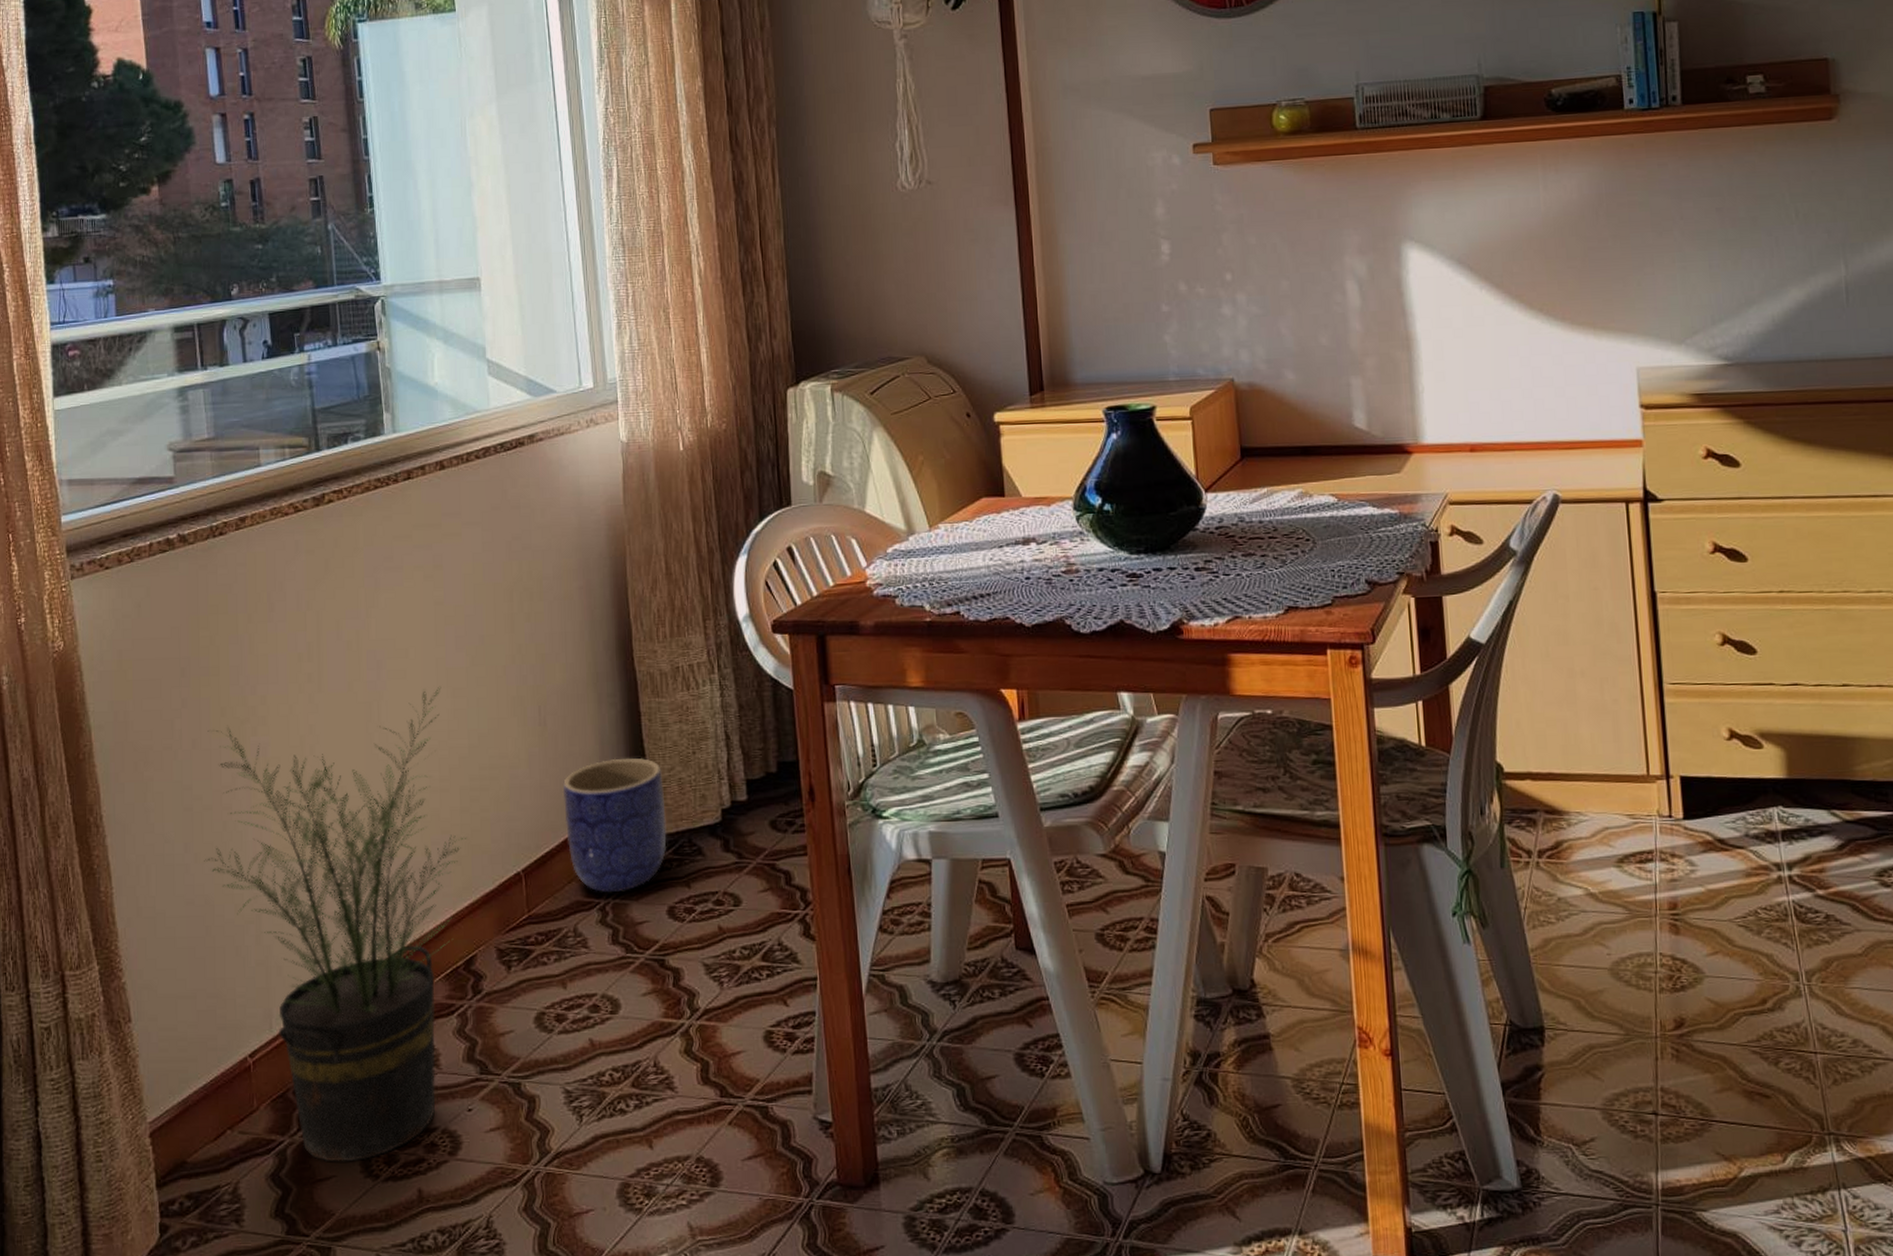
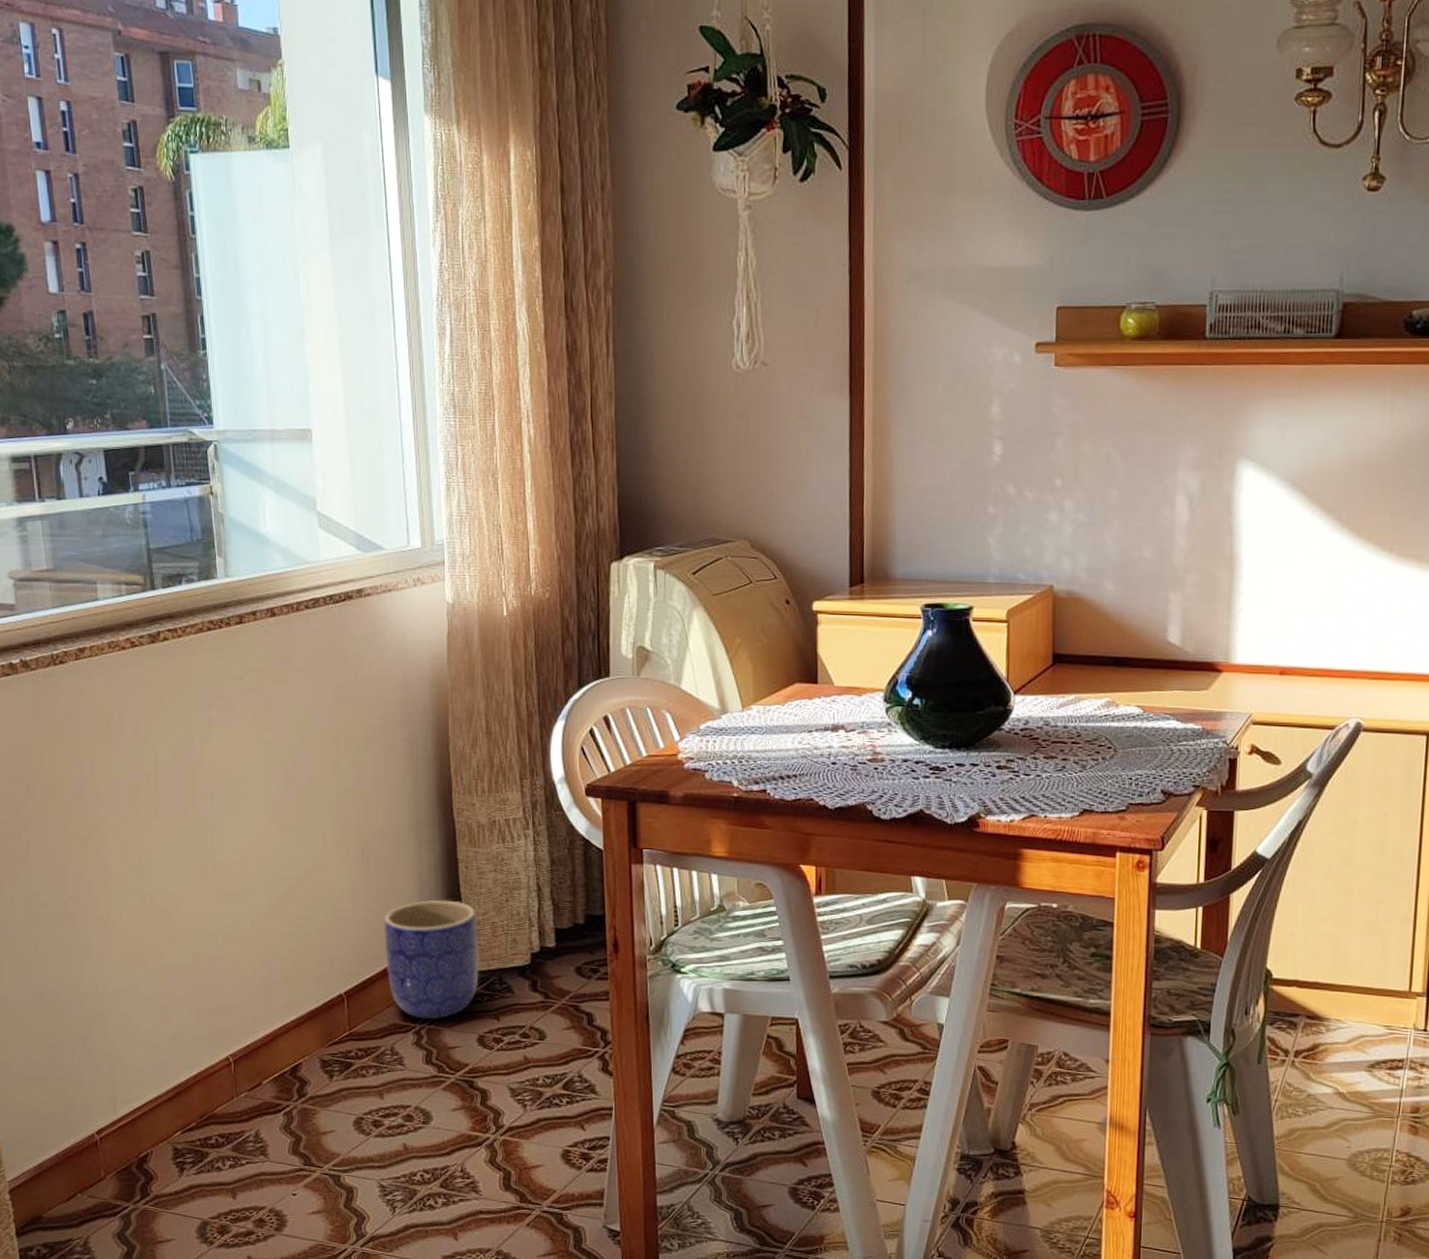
potted plant: present [204,686,467,1162] -> none [52,821,294,1229]

